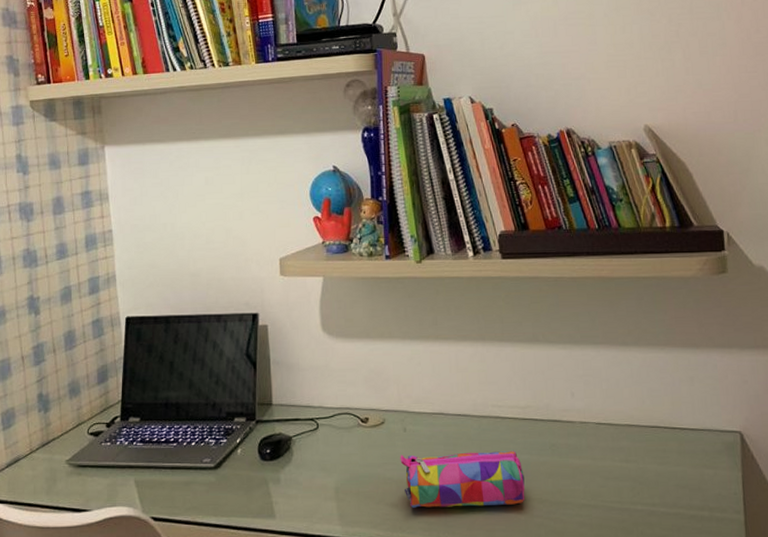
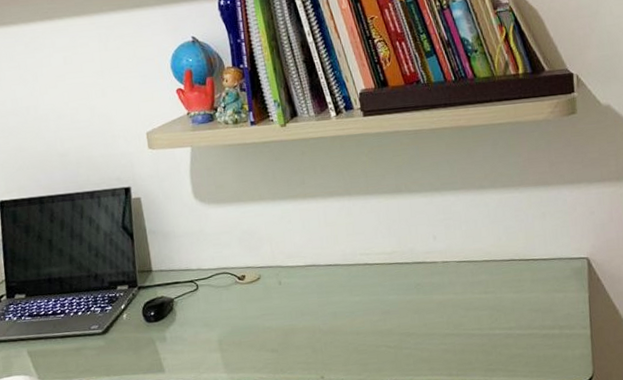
pencil case: present [400,450,525,508] -> none [277,292,394,352]

